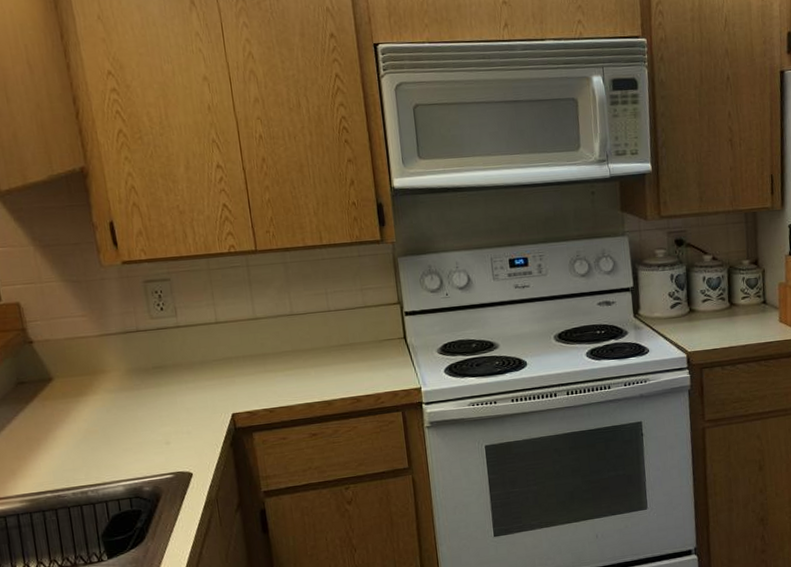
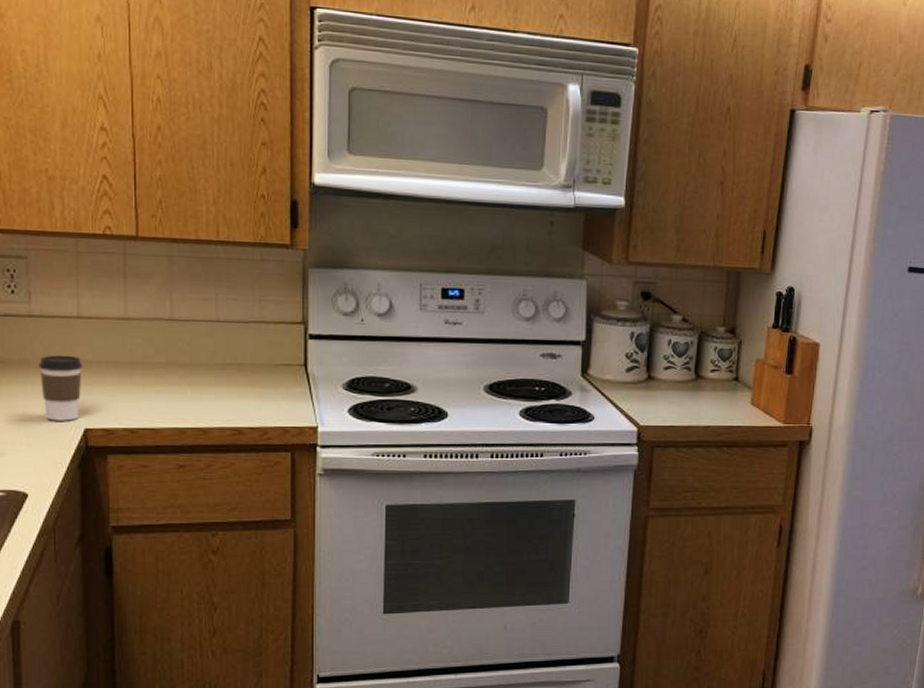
coffee cup: none [189,354,226,411] -> present [38,355,82,421]

